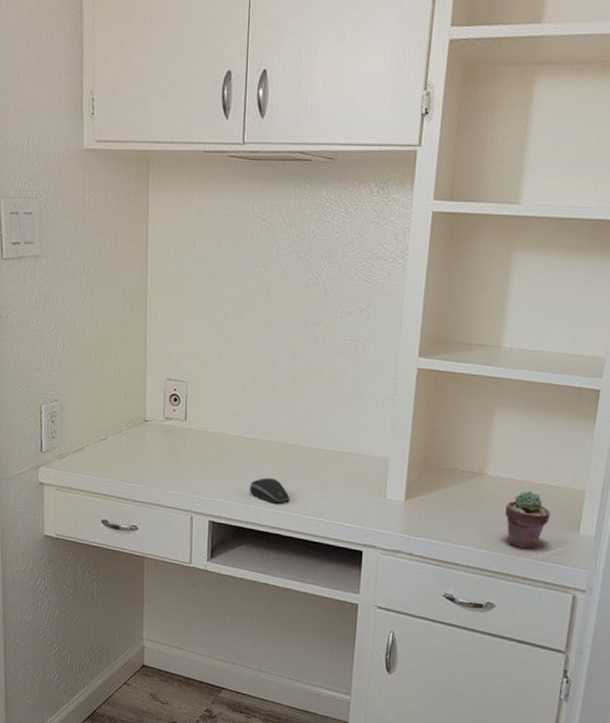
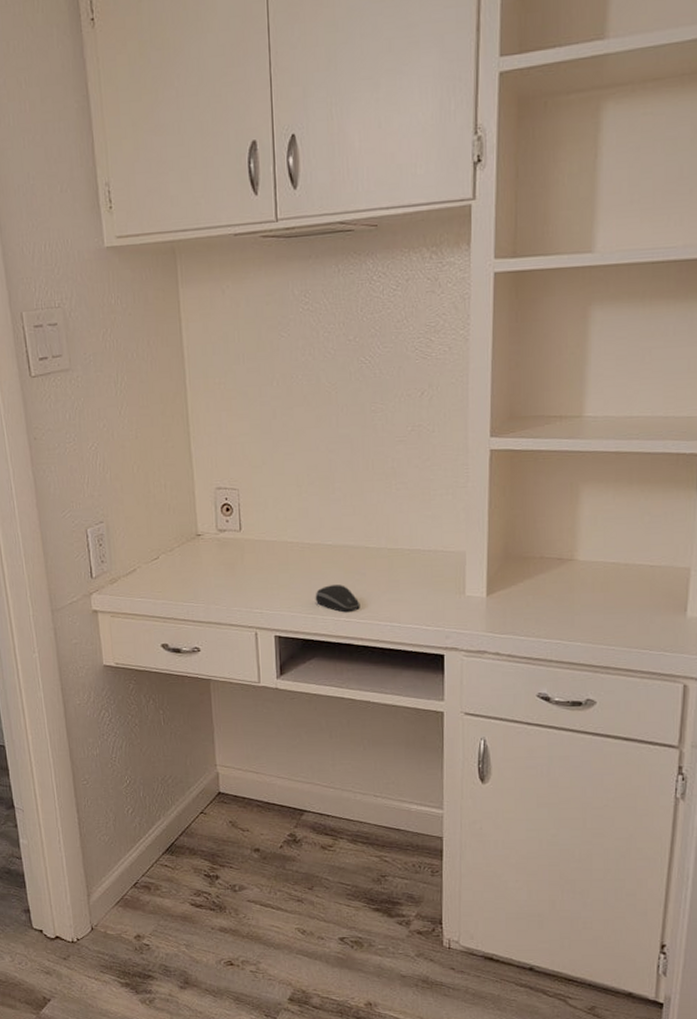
potted succulent: present [505,491,551,550] -> none [600,574,653,639]

